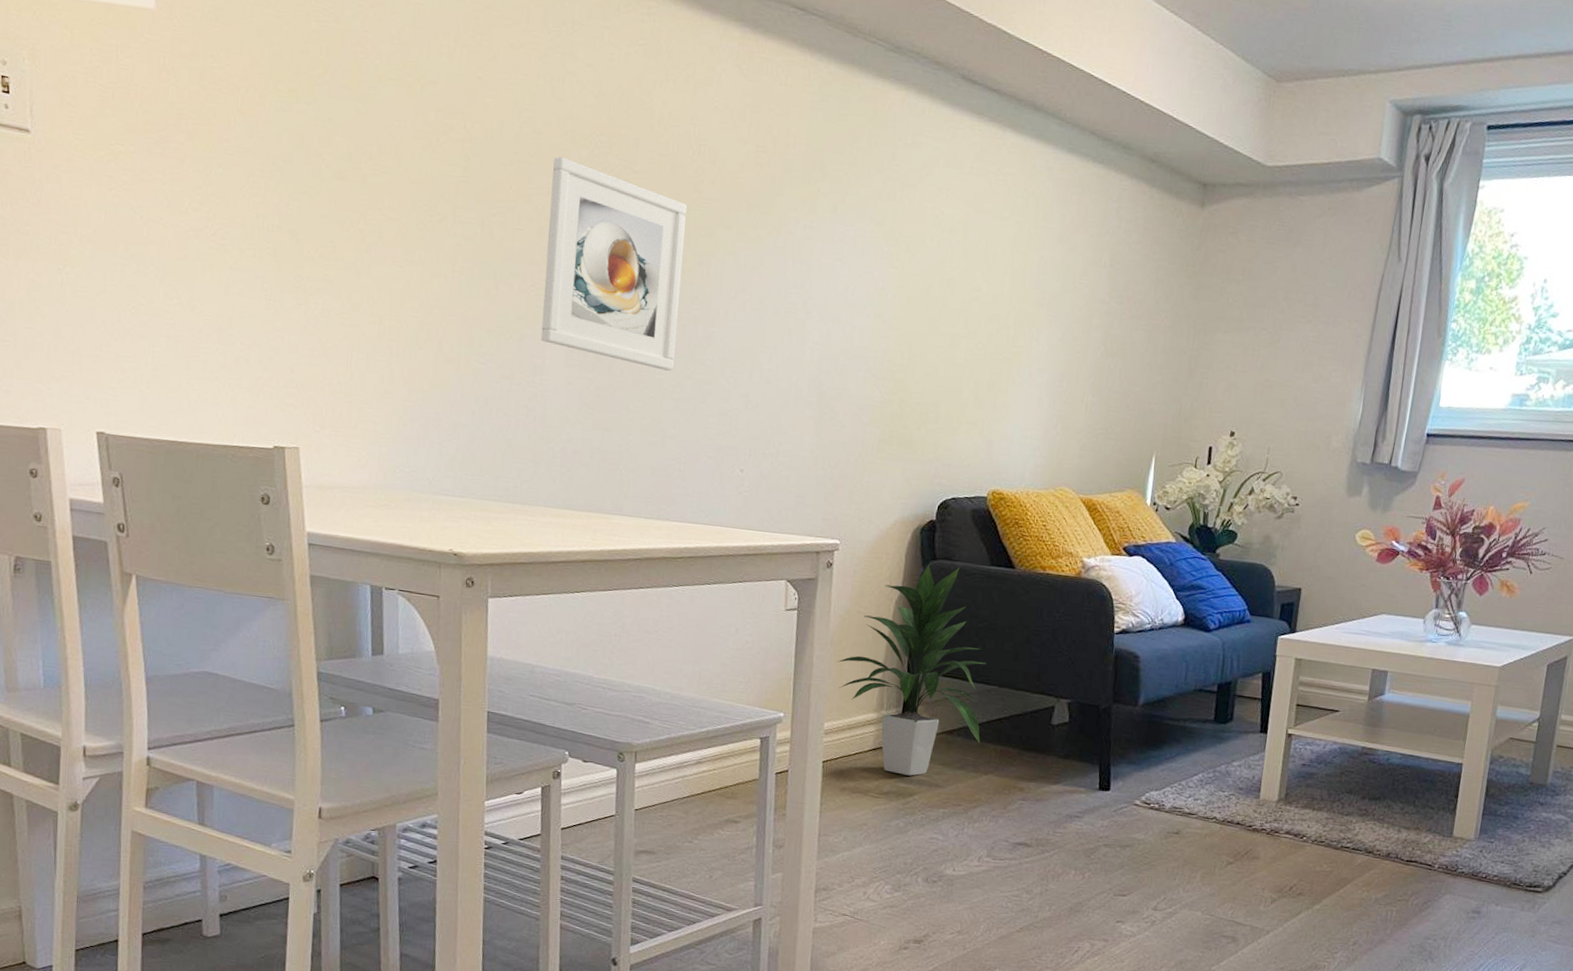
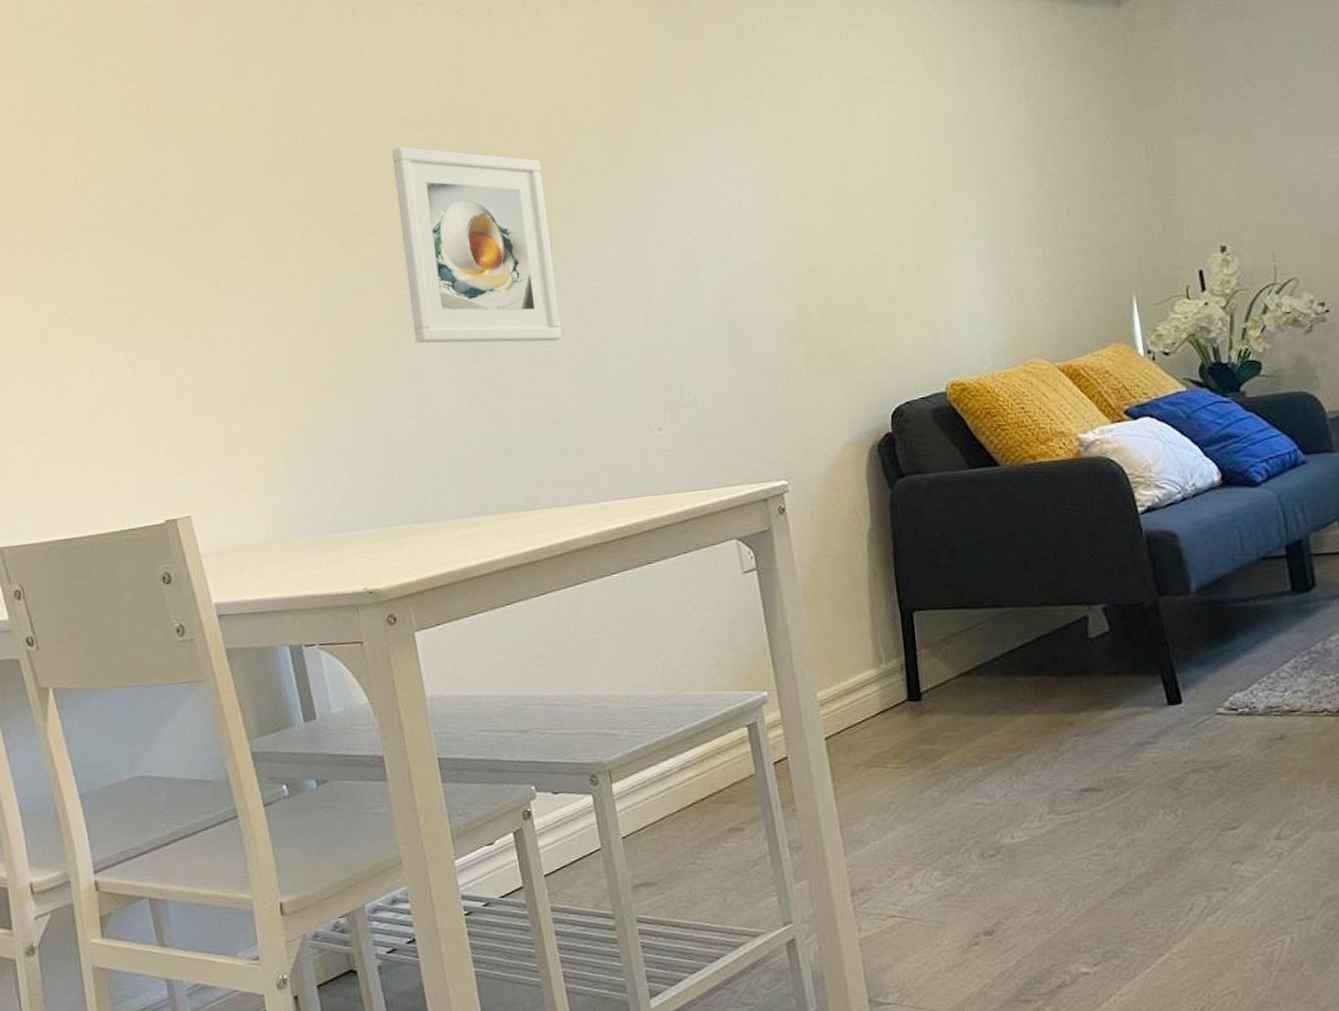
indoor plant: present [836,565,986,776] -> none [814,479,1007,735]

